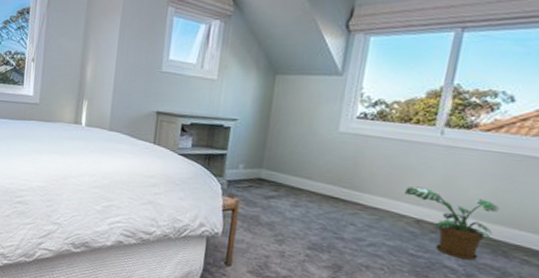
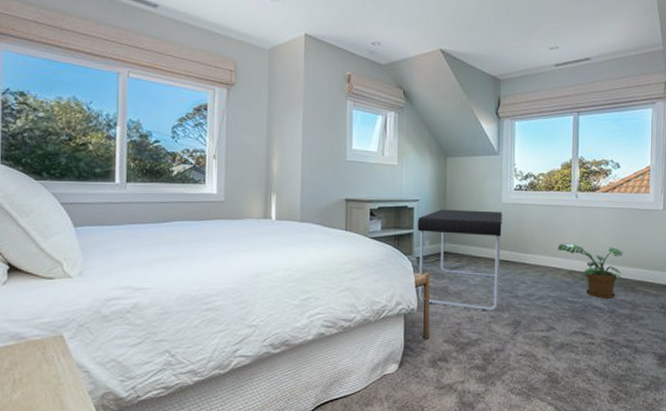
desk: none [225,132,338,250] -> present [417,209,504,311]

